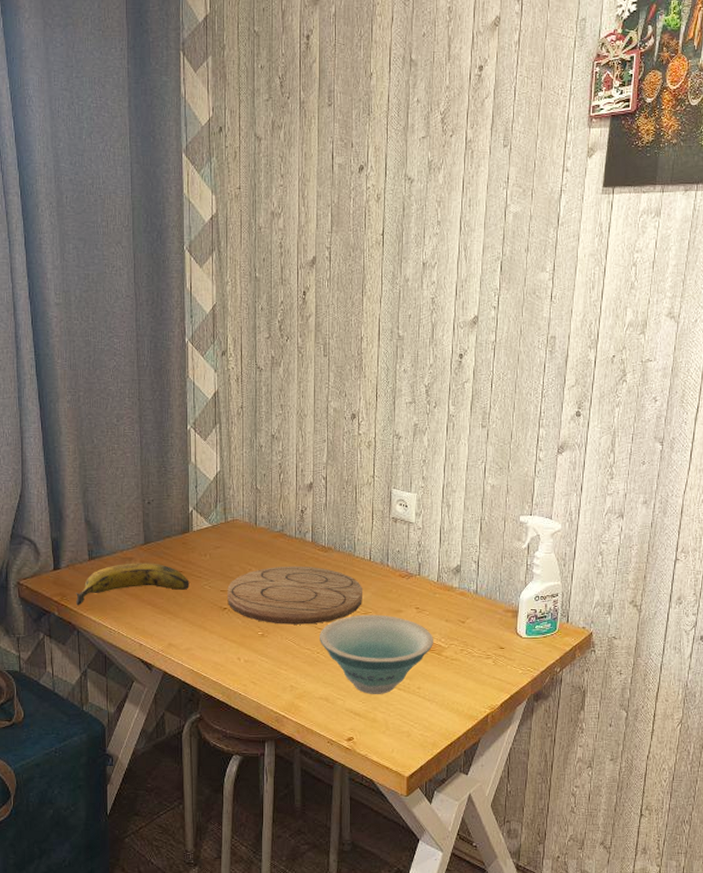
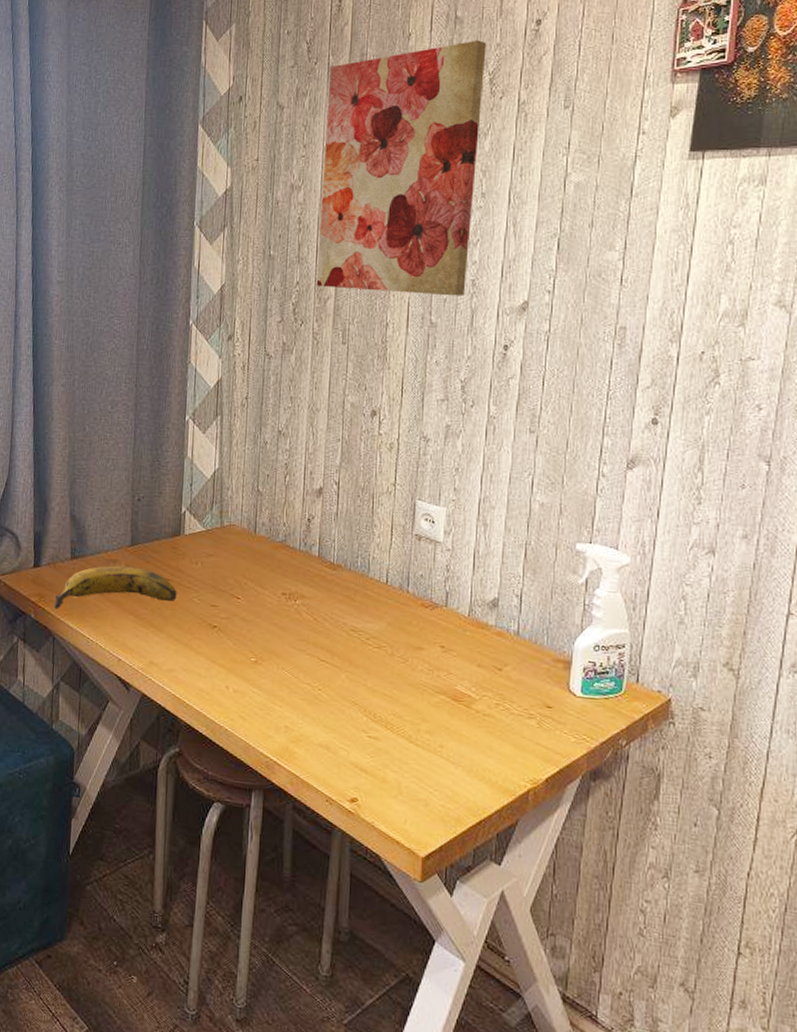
cutting board: present [227,566,362,625] -> none [218,582,376,655]
wall art: none [298,82,438,312] -> present [316,40,487,296]
bowl: present [320,614,433,694] -> none [322,648,461,749]

